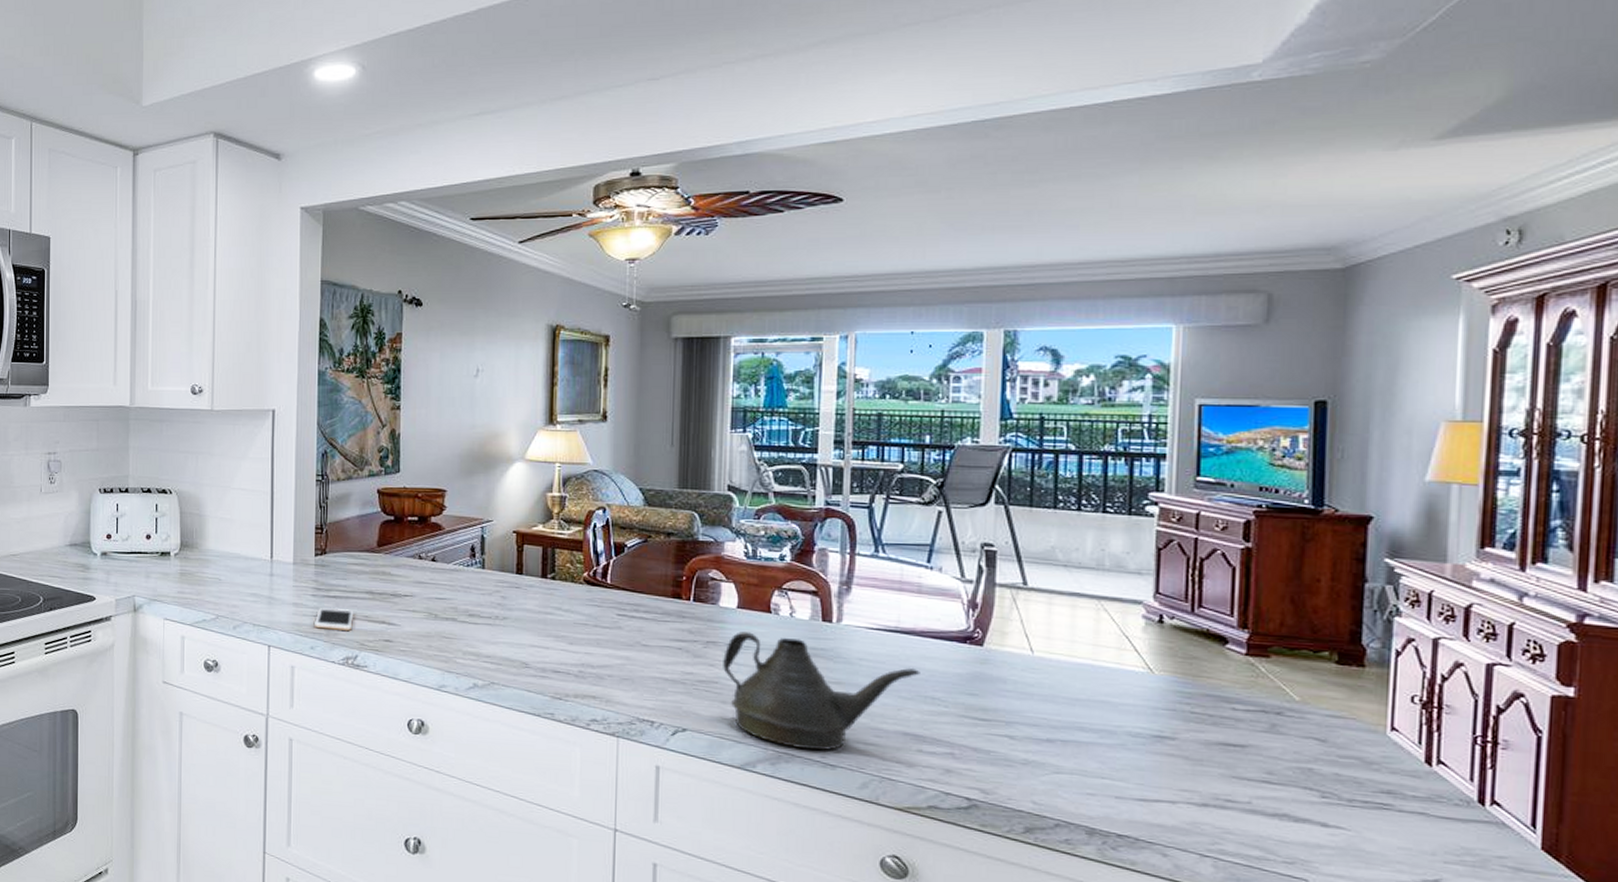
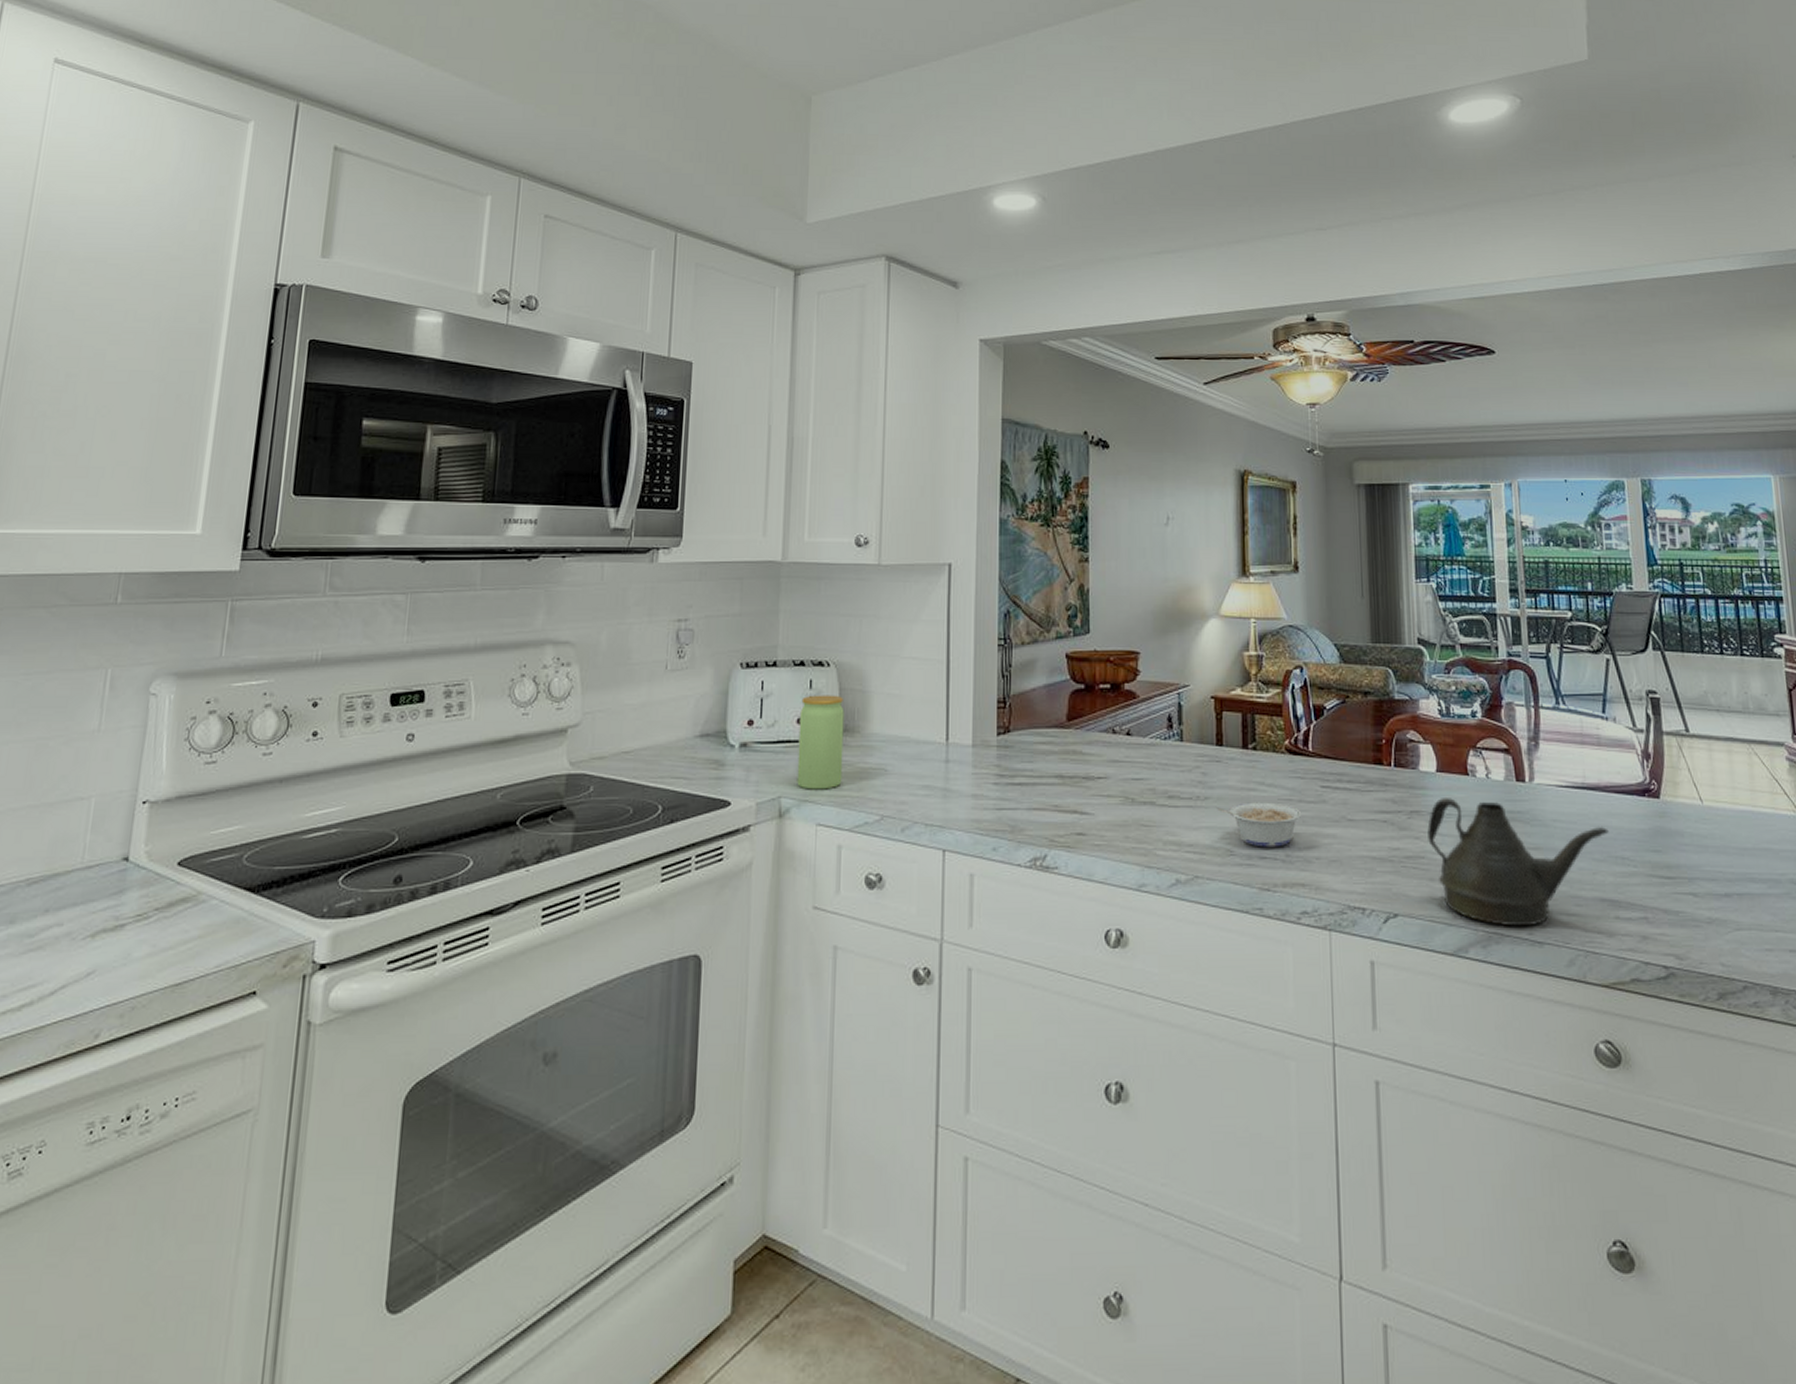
jar: none [147,516,185,592] -> present [797,695,845,790]
cell phone: present [315,607,354,632] -> none [997,797,1042,826]
legume: none [514,624,597,664] -> present [1217,802,1302,847]

